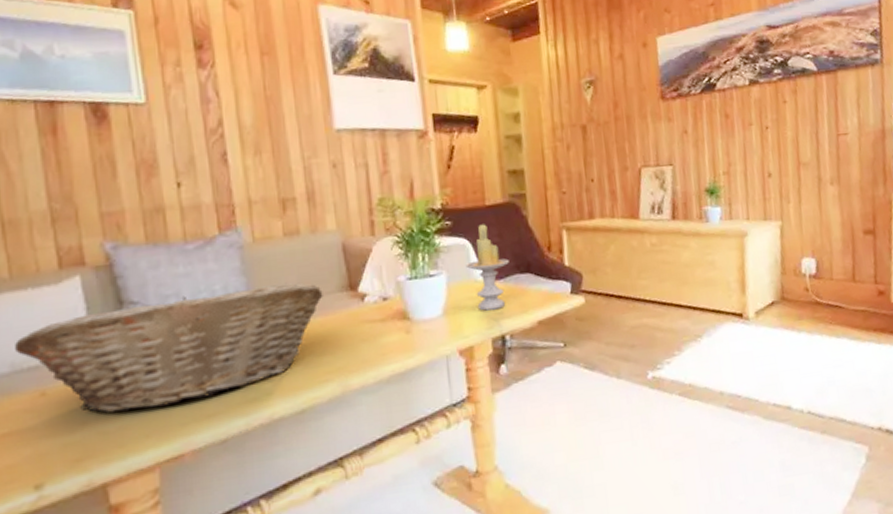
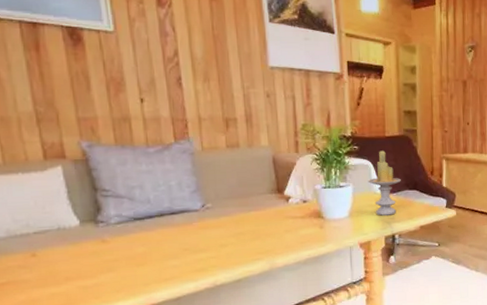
fruit basket: present [14,282,323,413] -> none [8,183,257,273]

